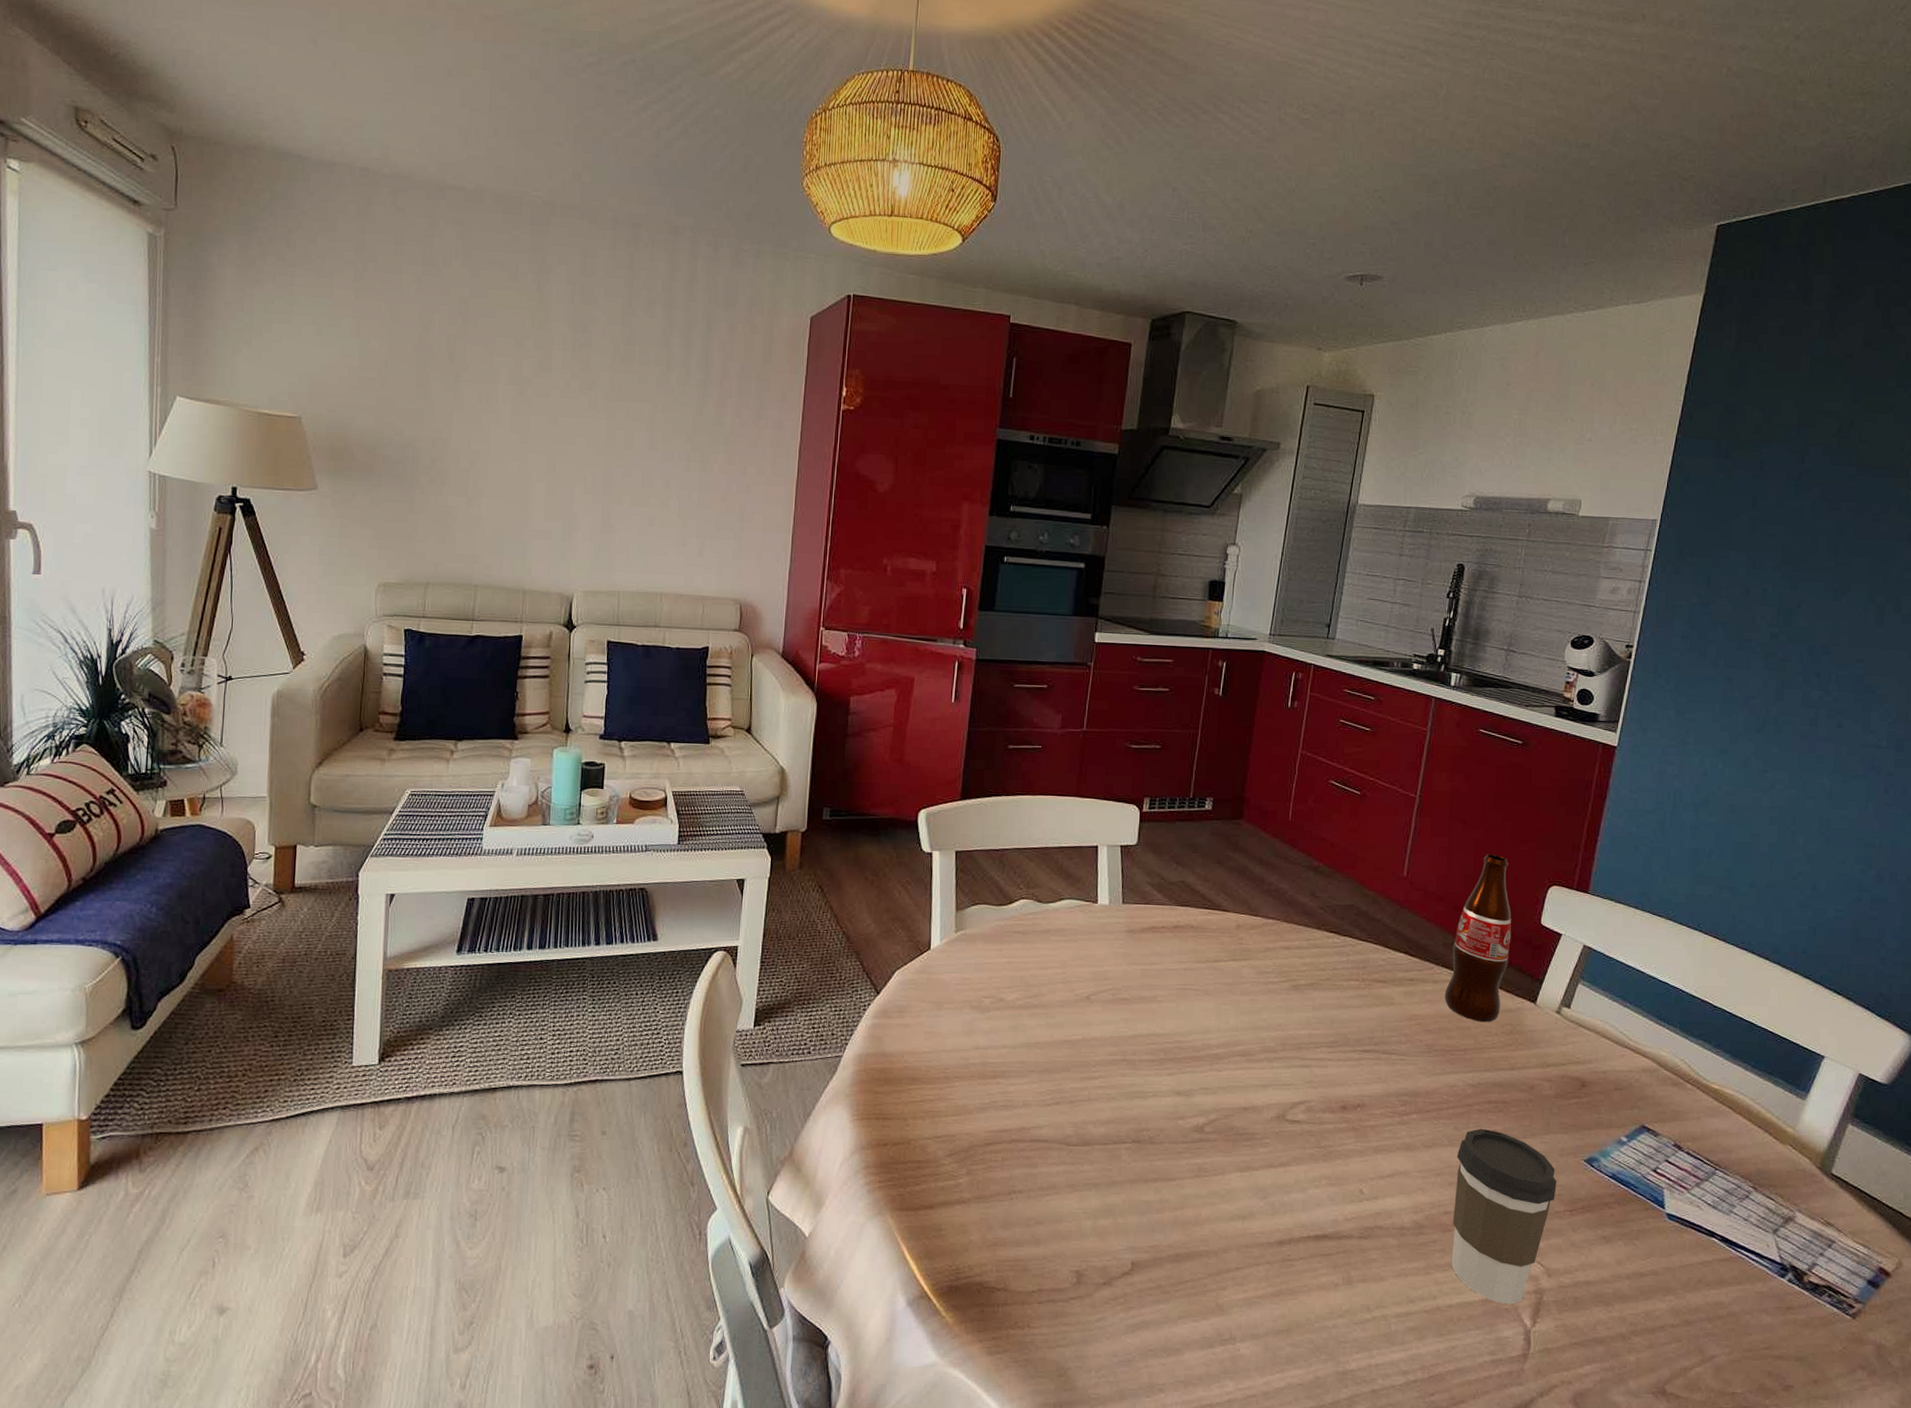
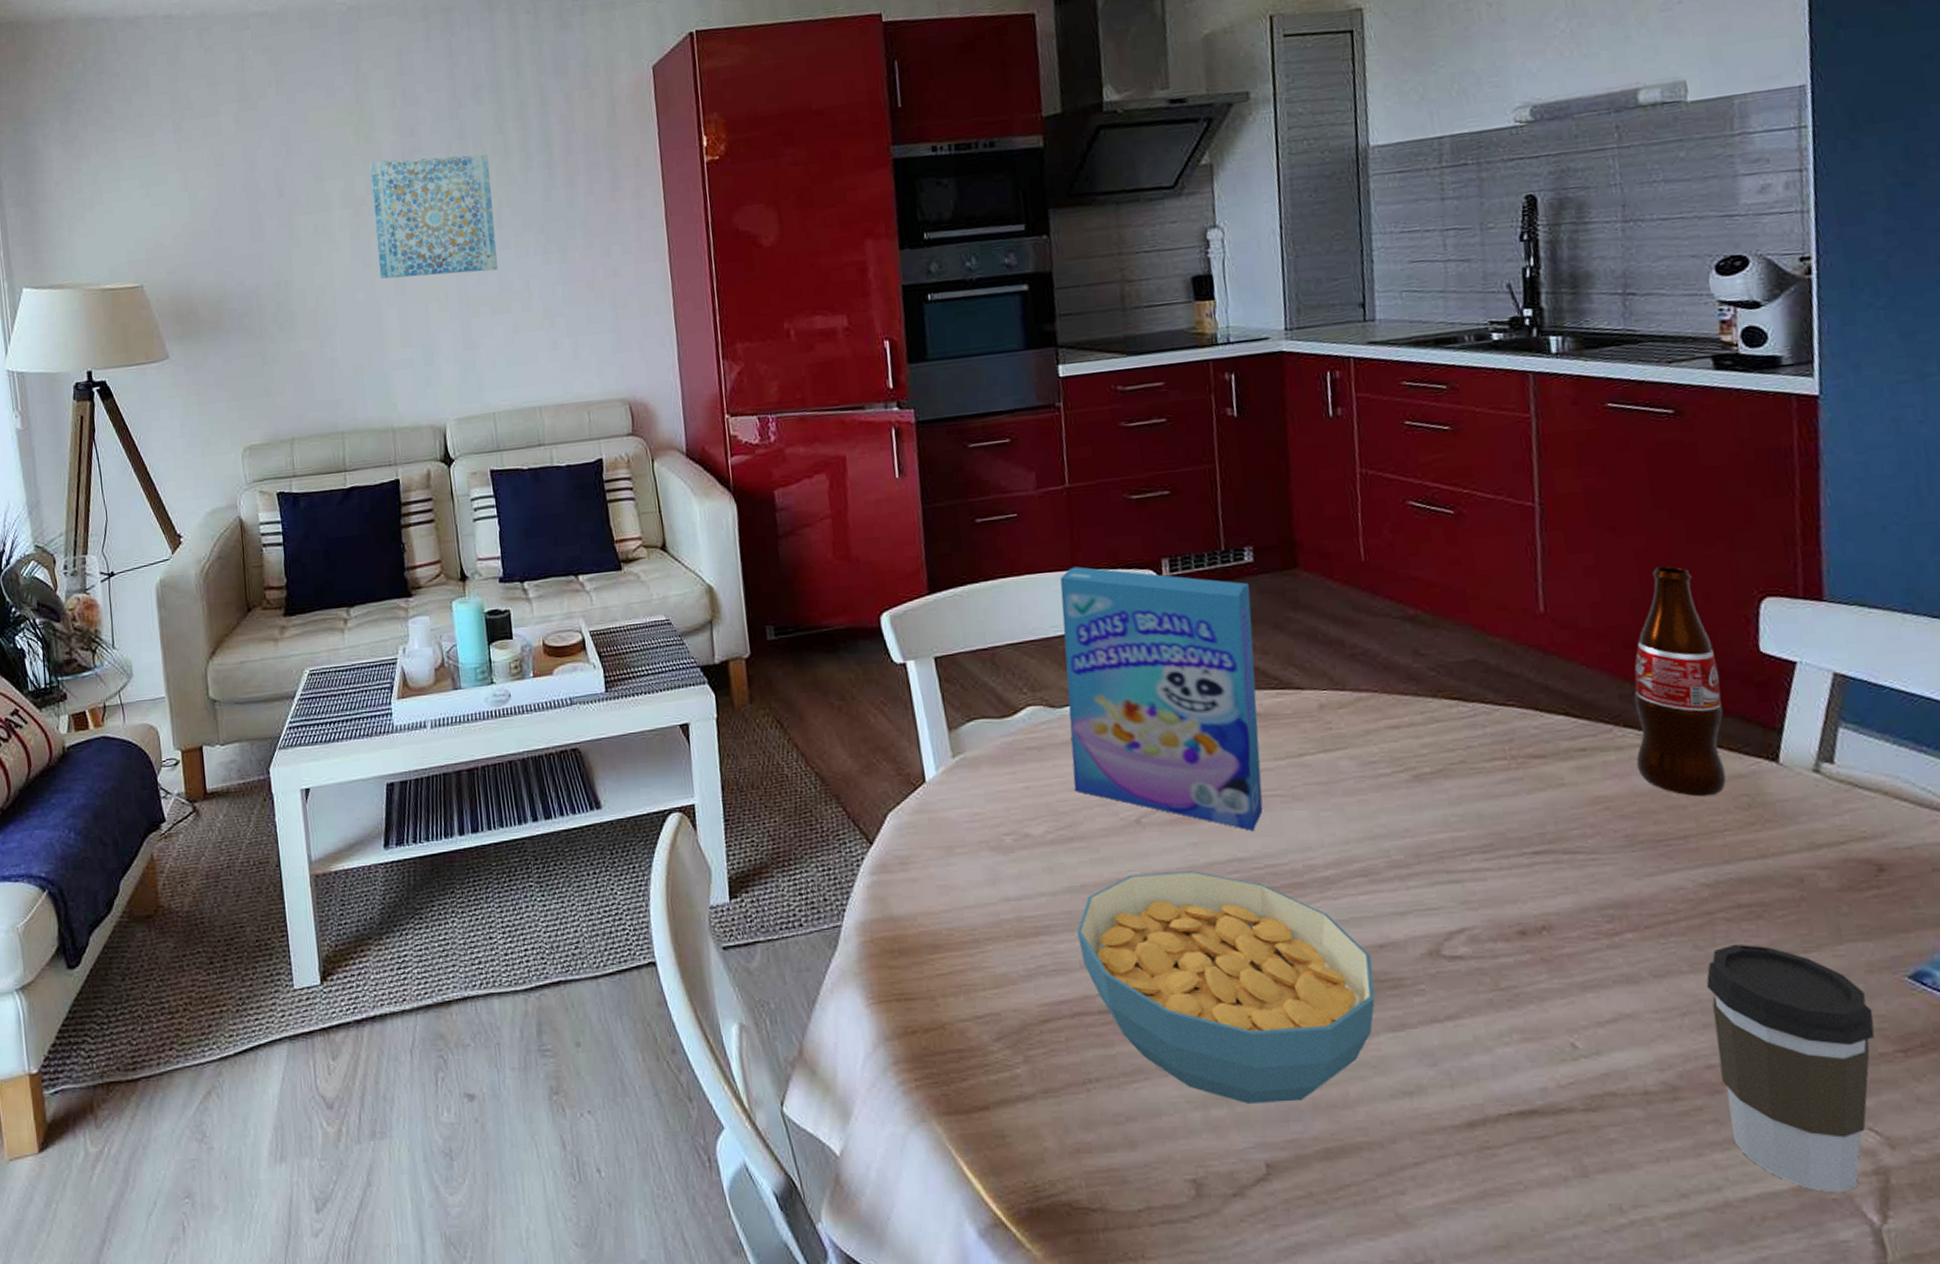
wall art: none [534,347,651,467] -> present [370,154,498,279]
cereal bowl: none [1026,1038,1236,1218] -> present [1077,871,1375,1104]
cereal box: none [1045,794,1204,1014] -> present [1060,566,1263,831]

